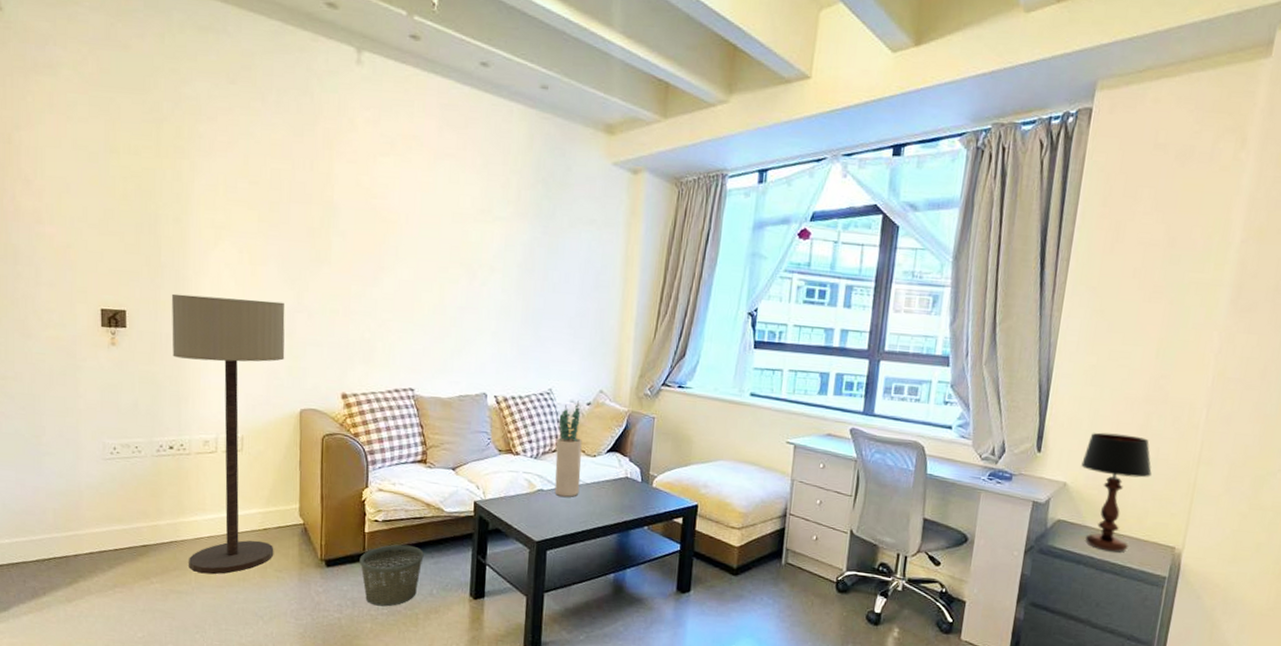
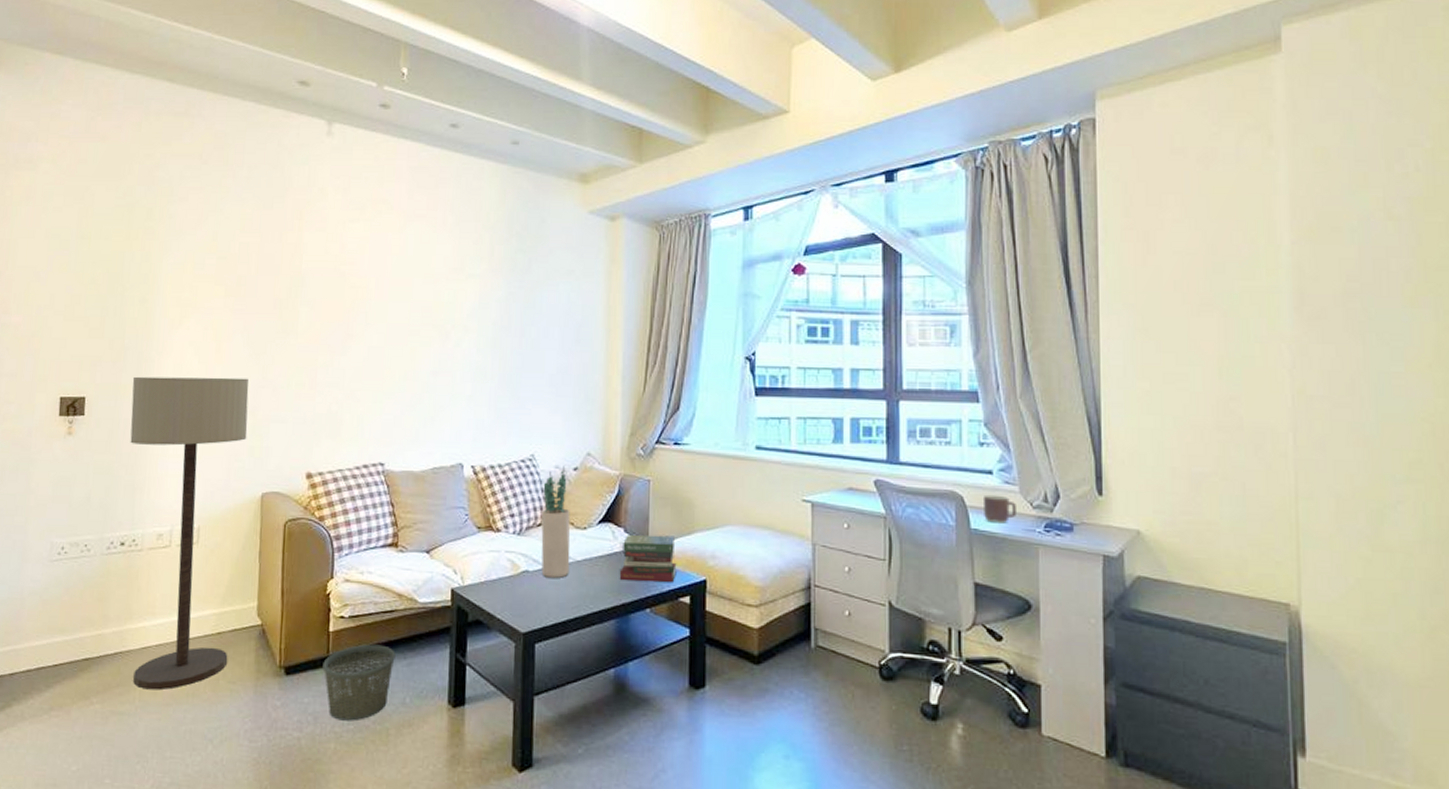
books: none [622,464,673,505] -> present [619,534,677,582]
mug: none [939,446,968,471] -> present [982,494,1016,524]
table lamp: present [1081,432,1152,552] -> none [1154,468,1241,614]

